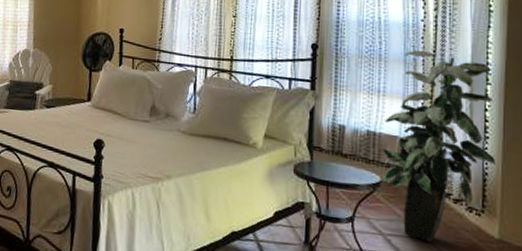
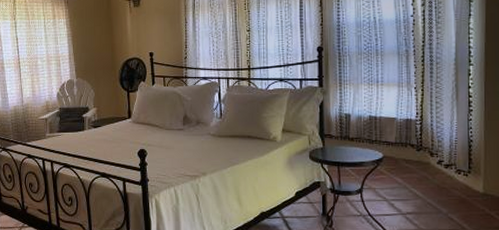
indoor plant: present [381,50,497,242] -> none [382,42,480,202]

